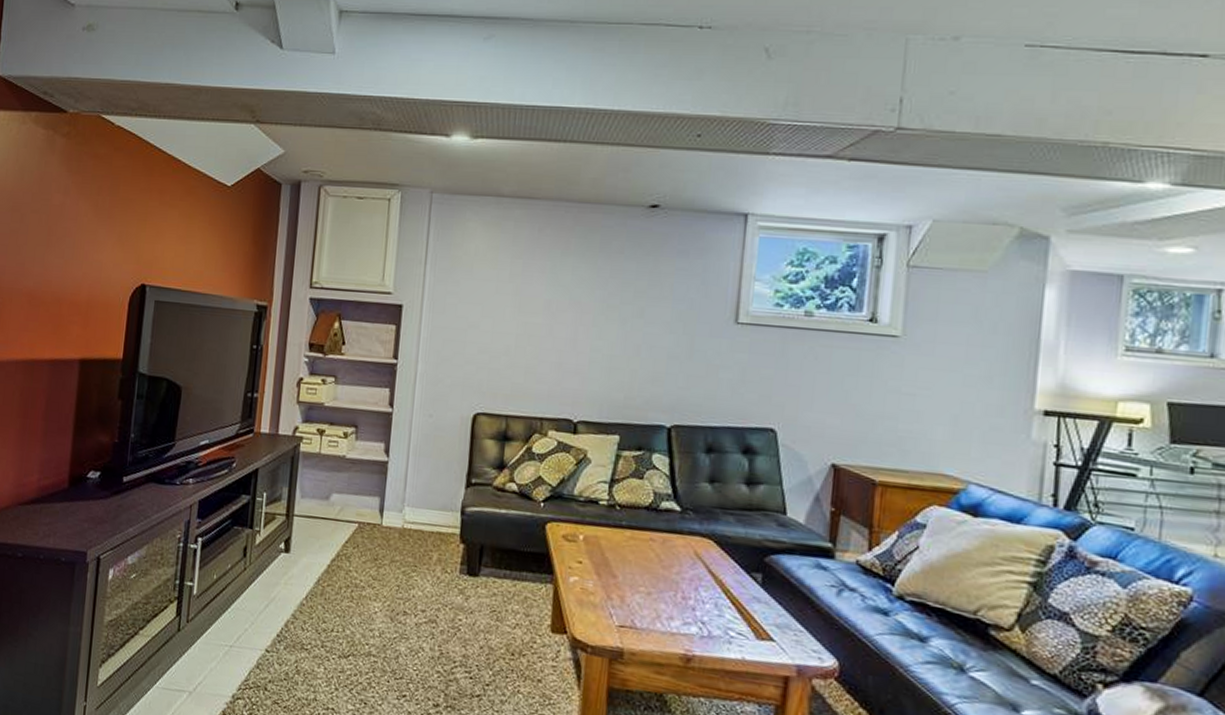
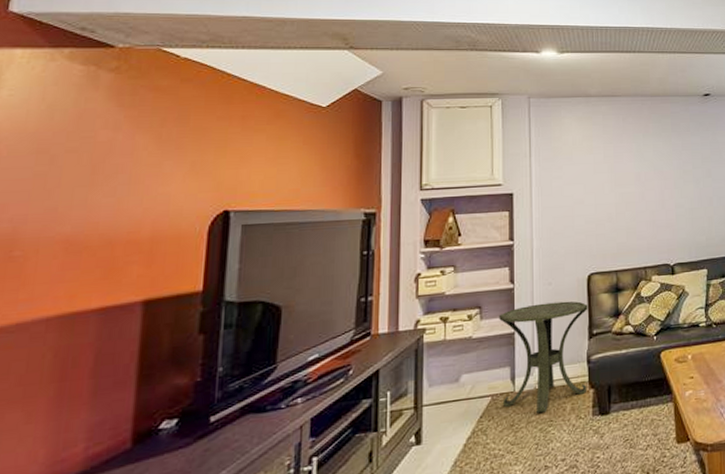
side table: none [368,435,470,556] -> present [499,301,588,414]

